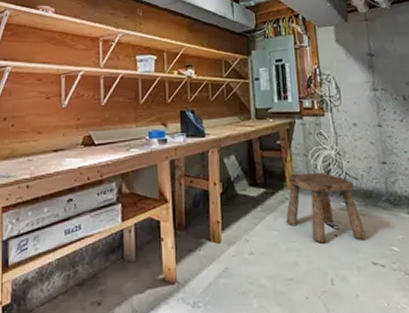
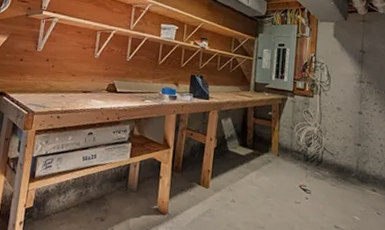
stool: present [286,172,367,243] -> none [266,142,334,206]

